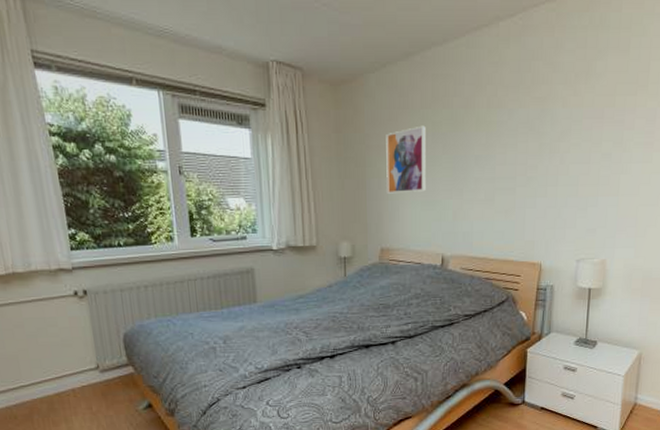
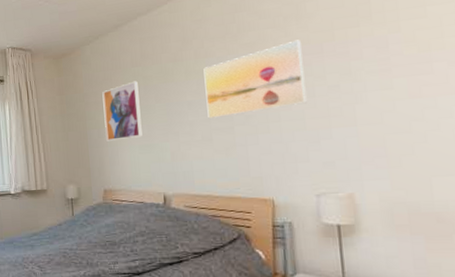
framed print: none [493,101,586,177] -> present [203,39,307,119]

